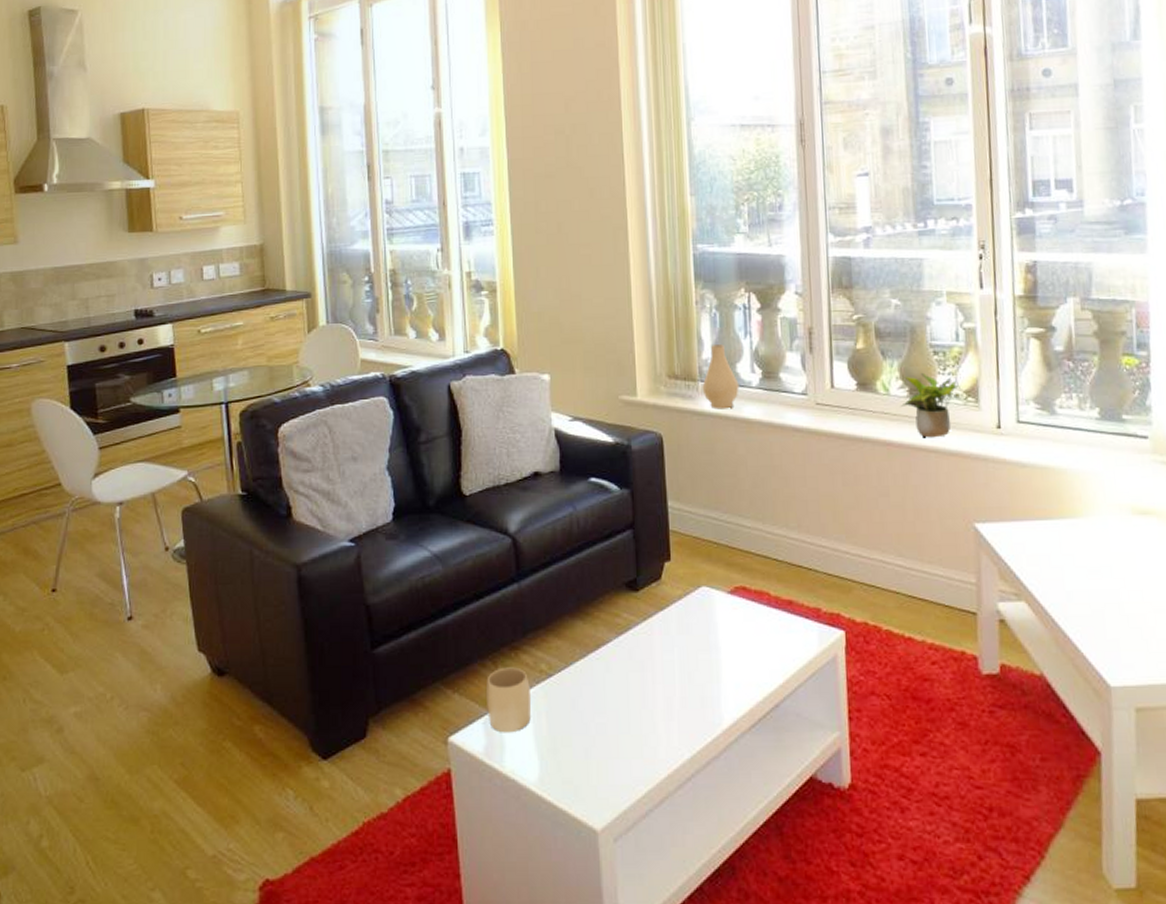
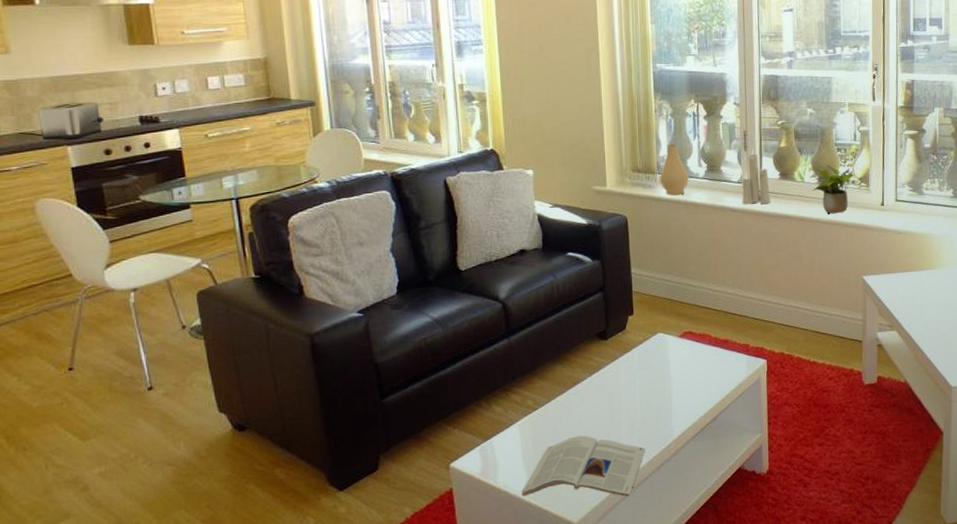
toaster: none [39,294,101,336] -> present [37,101,105,141]
mug: present [485,667,532,733] -> none [481,405,520,457]
magazine: none [532,715,687,803] -> present [521,435,646,497]
candle: none [807,350,845,424] -> present [742,148,771,206]

